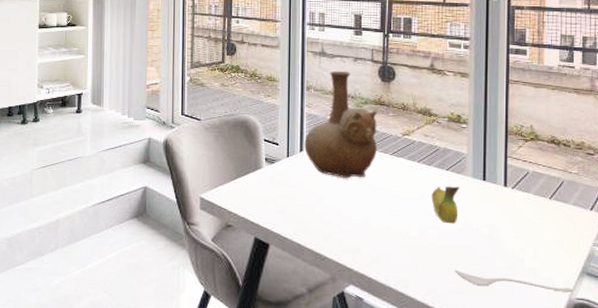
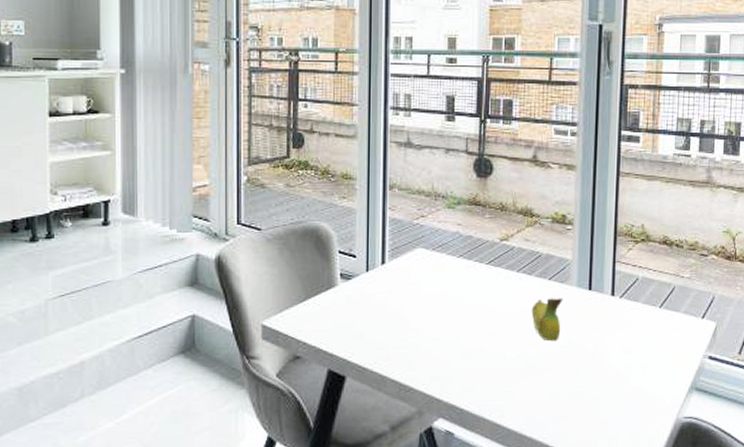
vase: present [304,70,377,178] -> none [387,165,472,293]
spoon: present [454,270,574,293] -> none [555,394,682,411]

